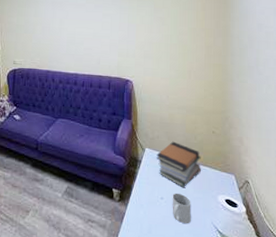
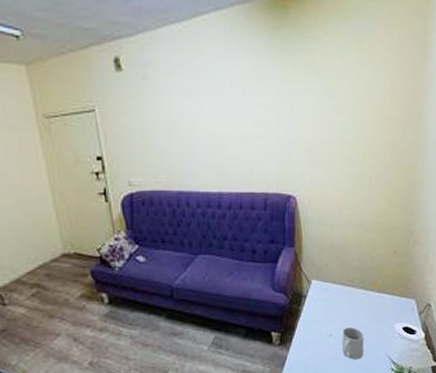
book stack: present [156,141,201,188] -> none [325,268,378,321]

